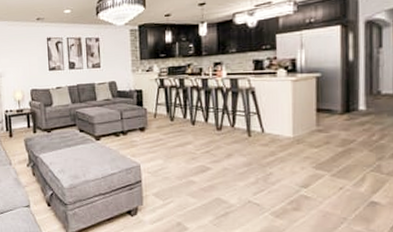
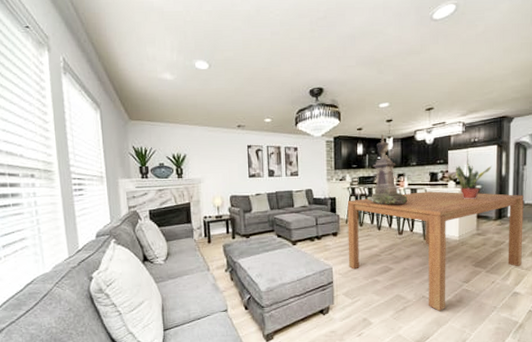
dining table: none [155,81,381,219] -> present [347,191,524,311]
decorative urn: none [178,19,227,98] -> present [367,134,408,205]
potted plant: none [285,47,334,91] -> present [455,163,492,200]

